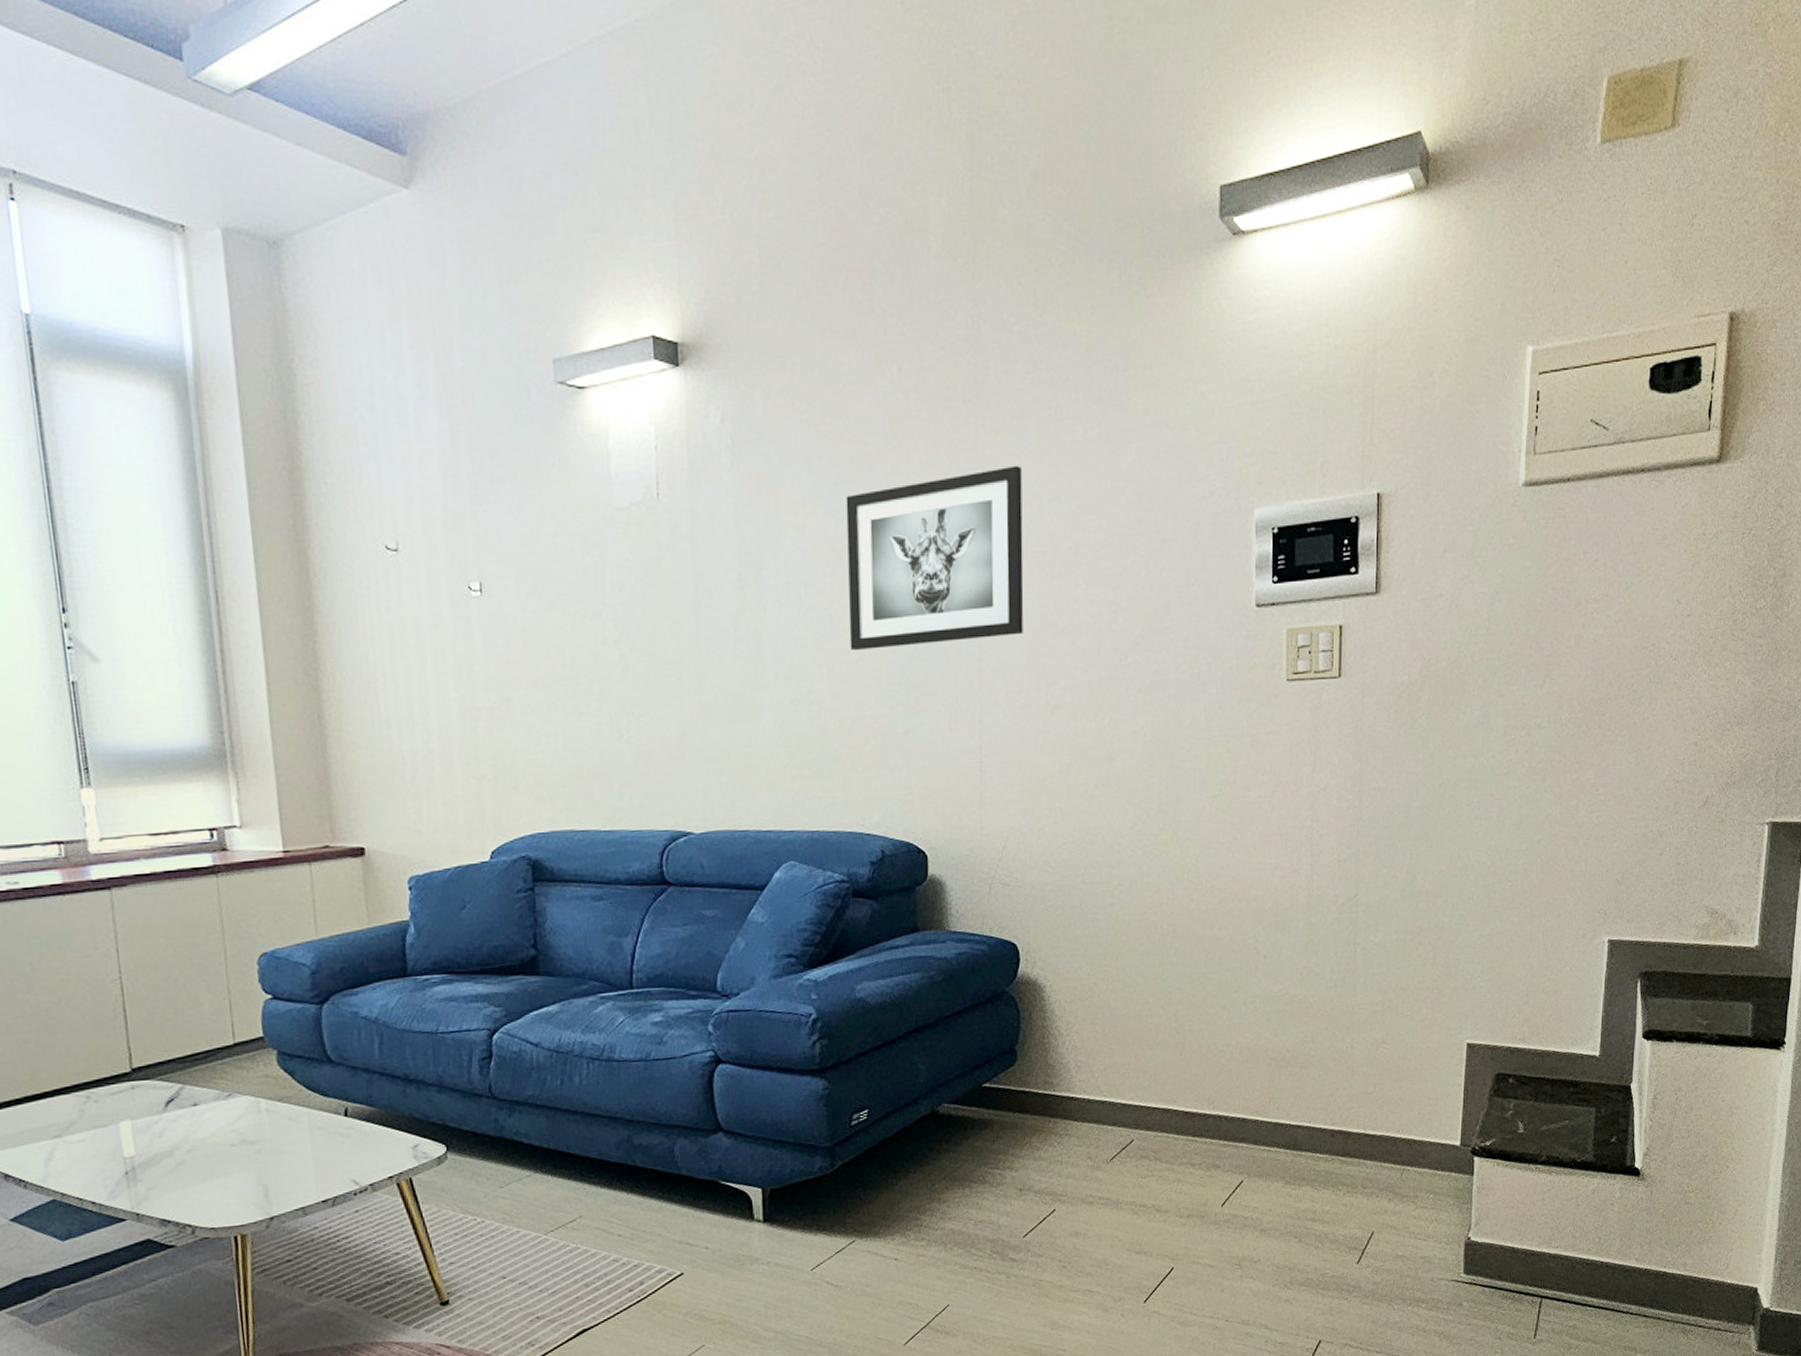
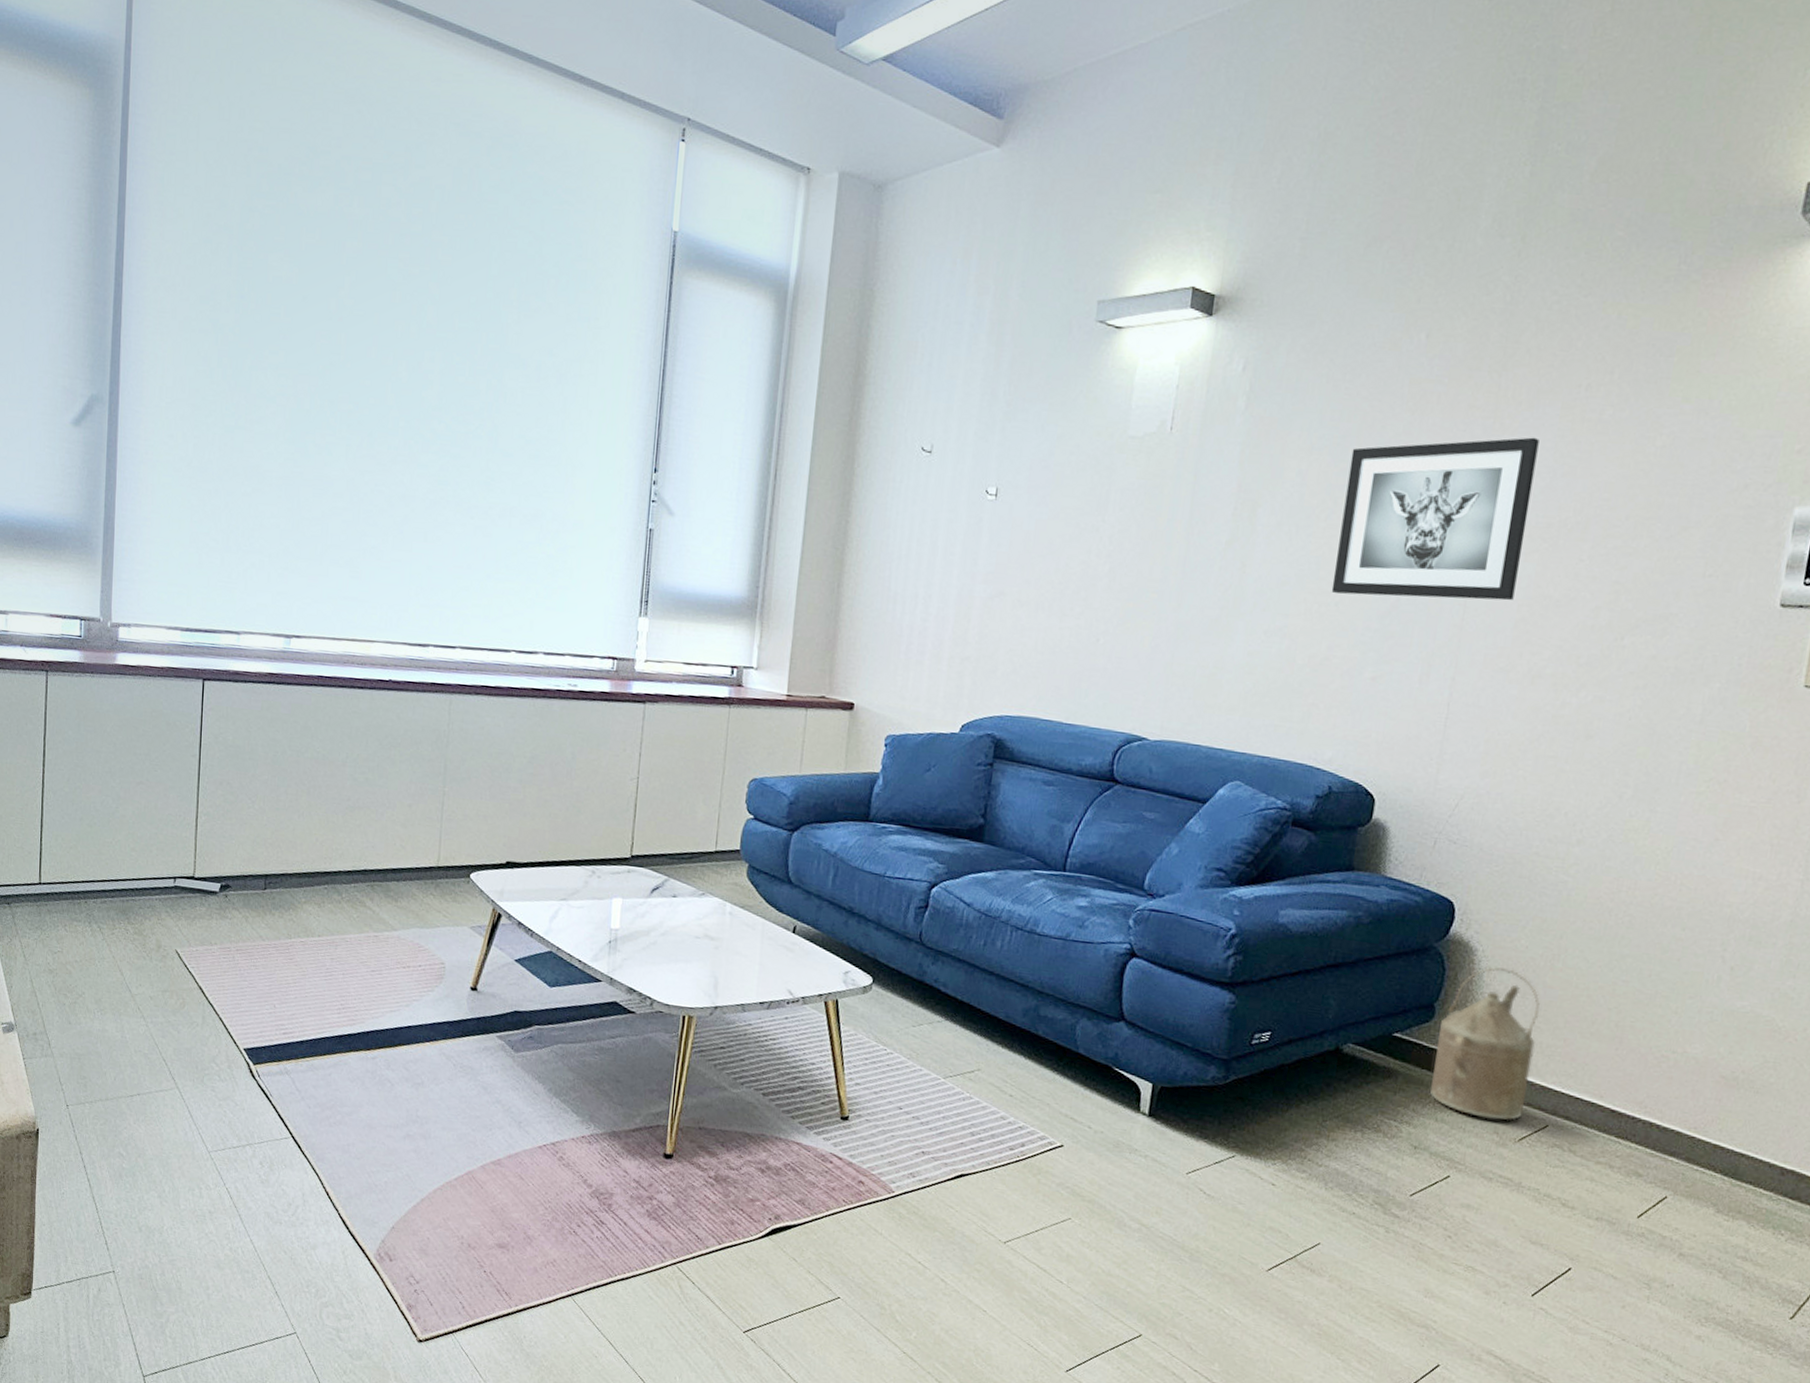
watering can: none [1024,998,1111,1147] -> present [1430,967,1540,1121]

